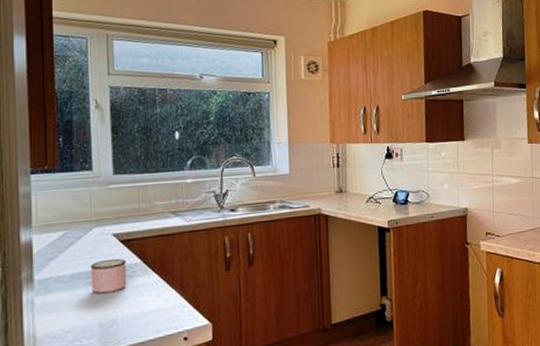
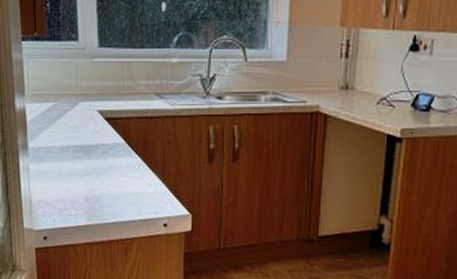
mug: present [91,259,127,294] -> none [78,135,111,169]

